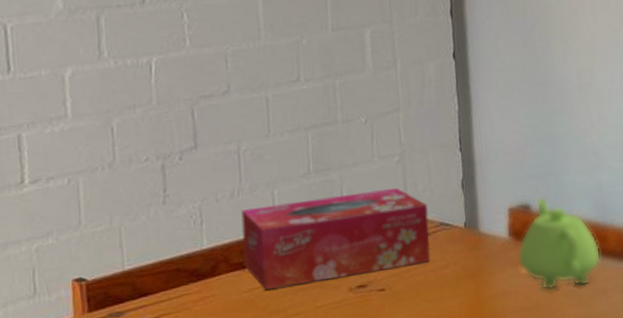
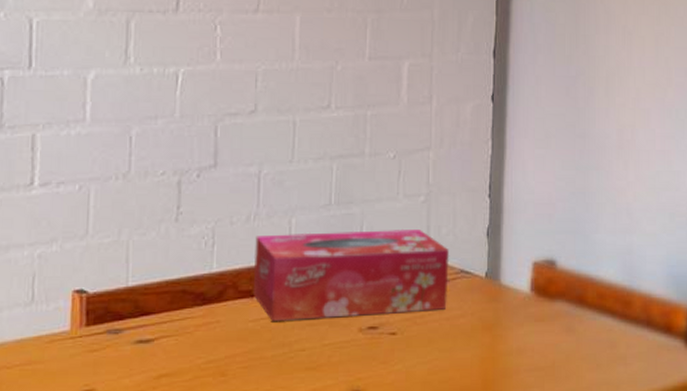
teapot: present [517,197,601,291] -> none [537,253,624,351]

